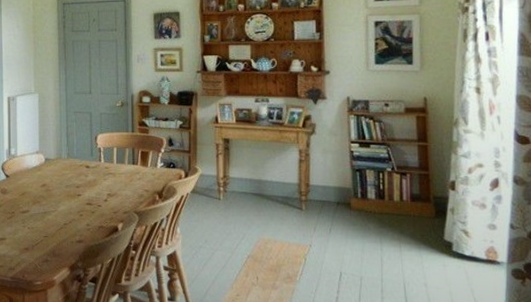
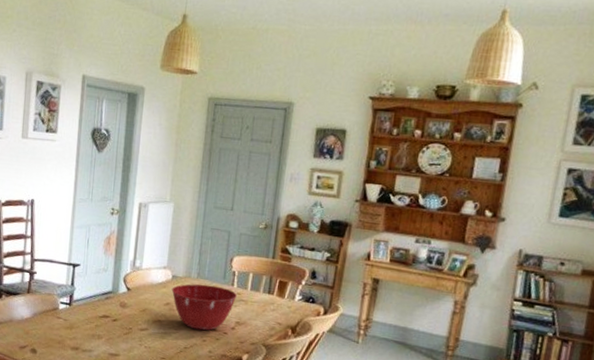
mixing bowl: none [46,163,105,206] -> present [171,284,237,331]

